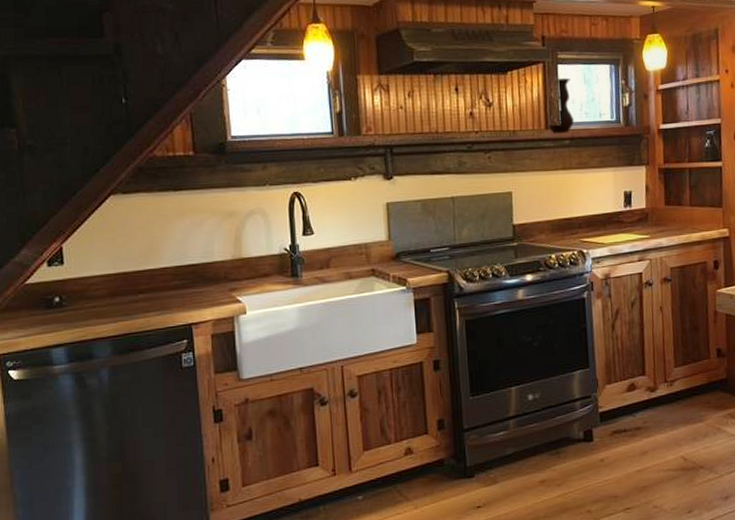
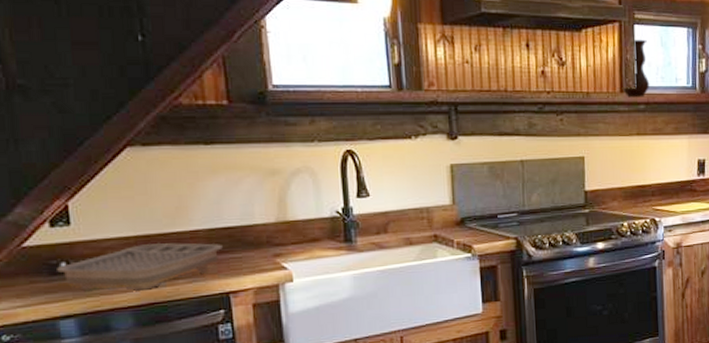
dish rack: none [52,279,187,323] -> present [57,242,223,292]

